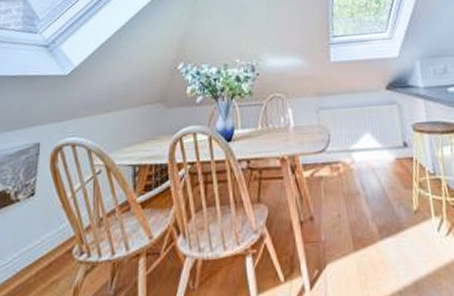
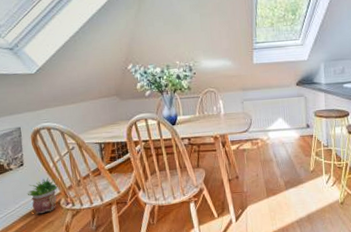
potted plant: none [31,211,74,269] -> present [27,176,59,215]

